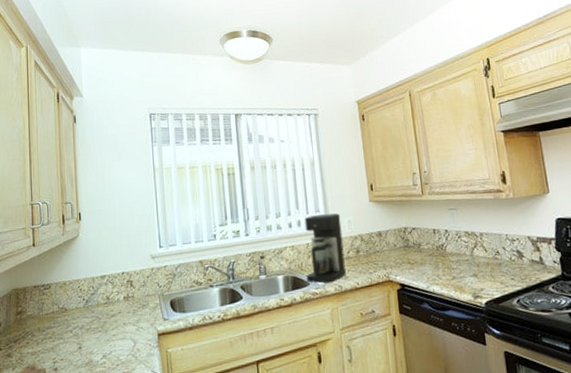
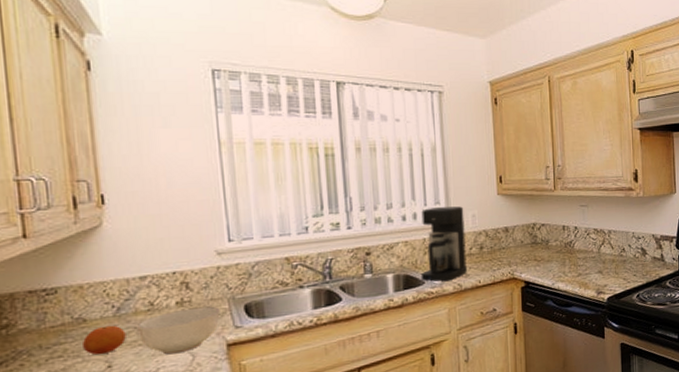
fruit: none [63,314,91,338] -> present [81,325,126,355]
bowl: none [99,301,153,340] -> present [138,306,220,355]

